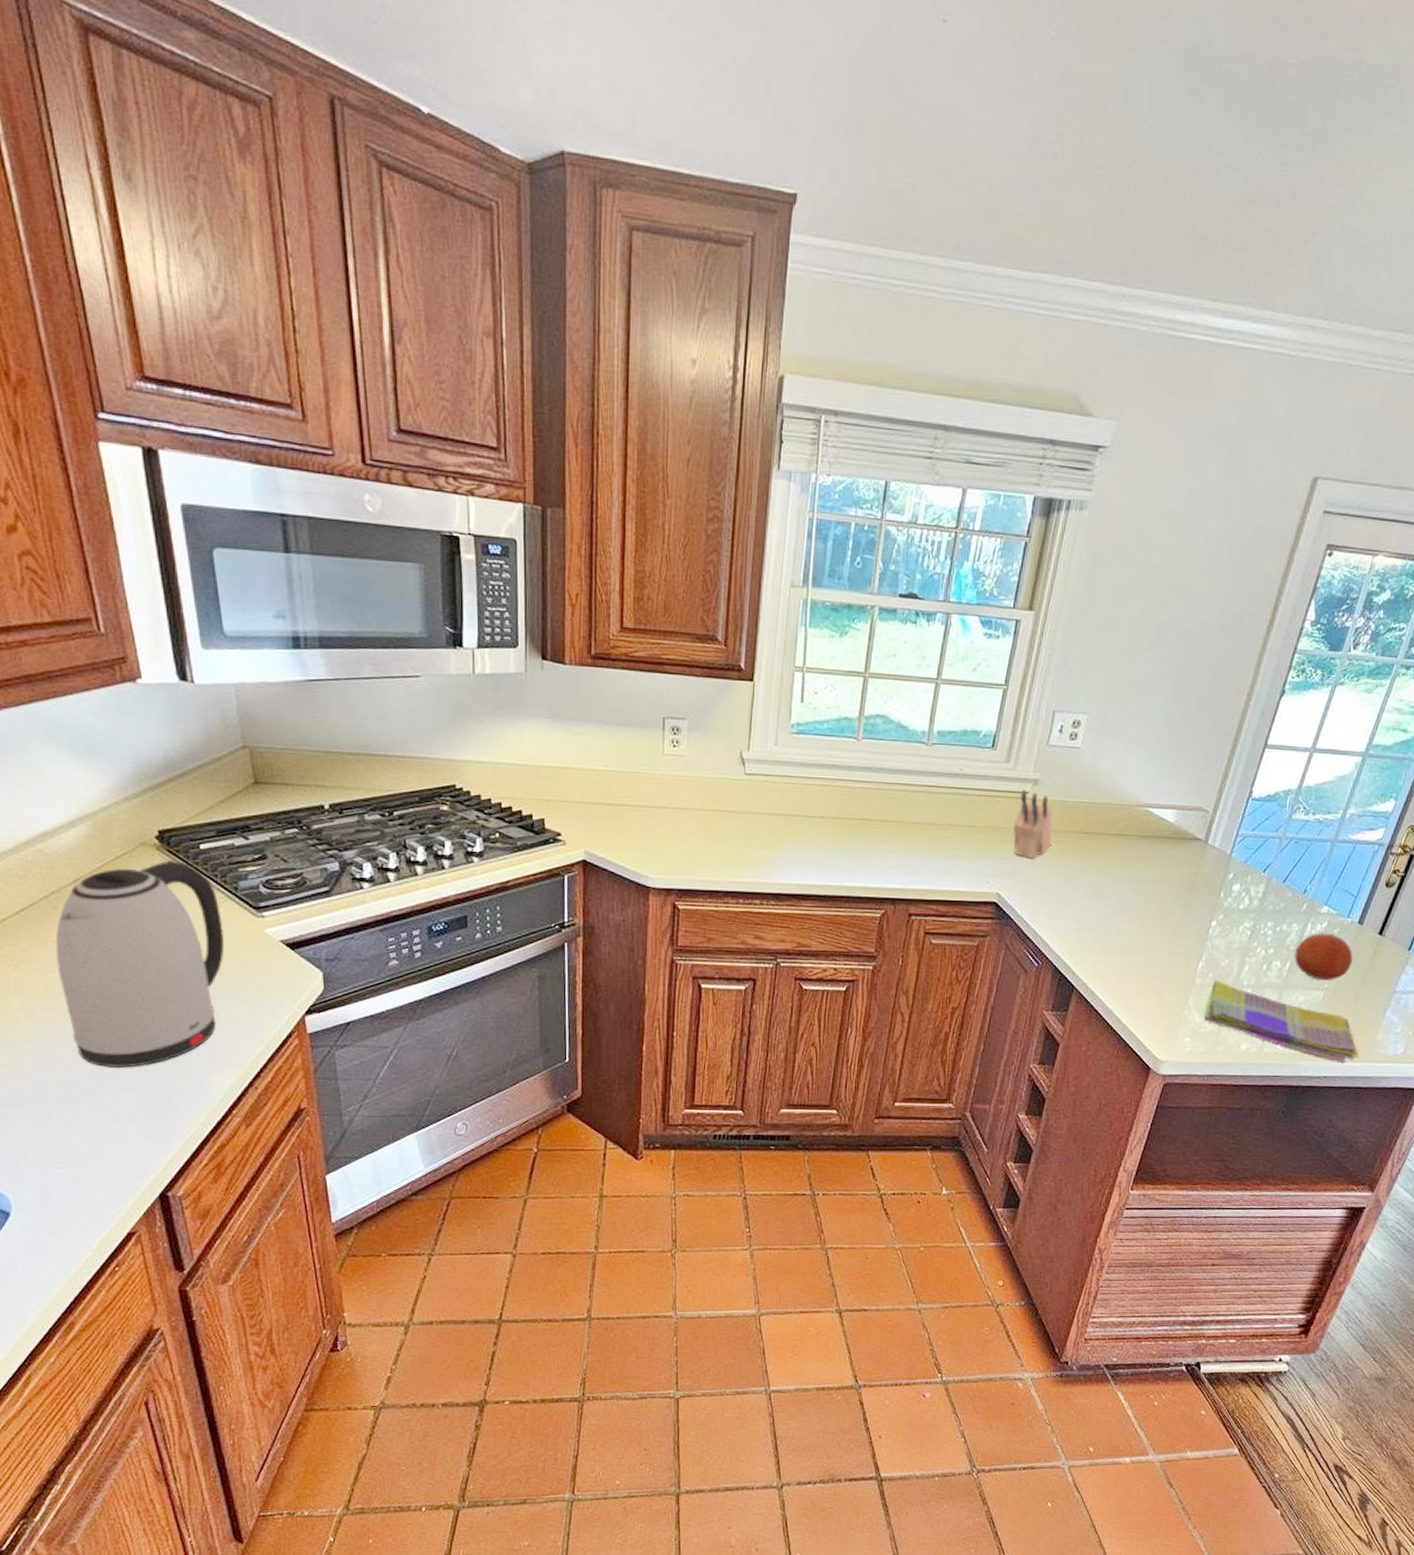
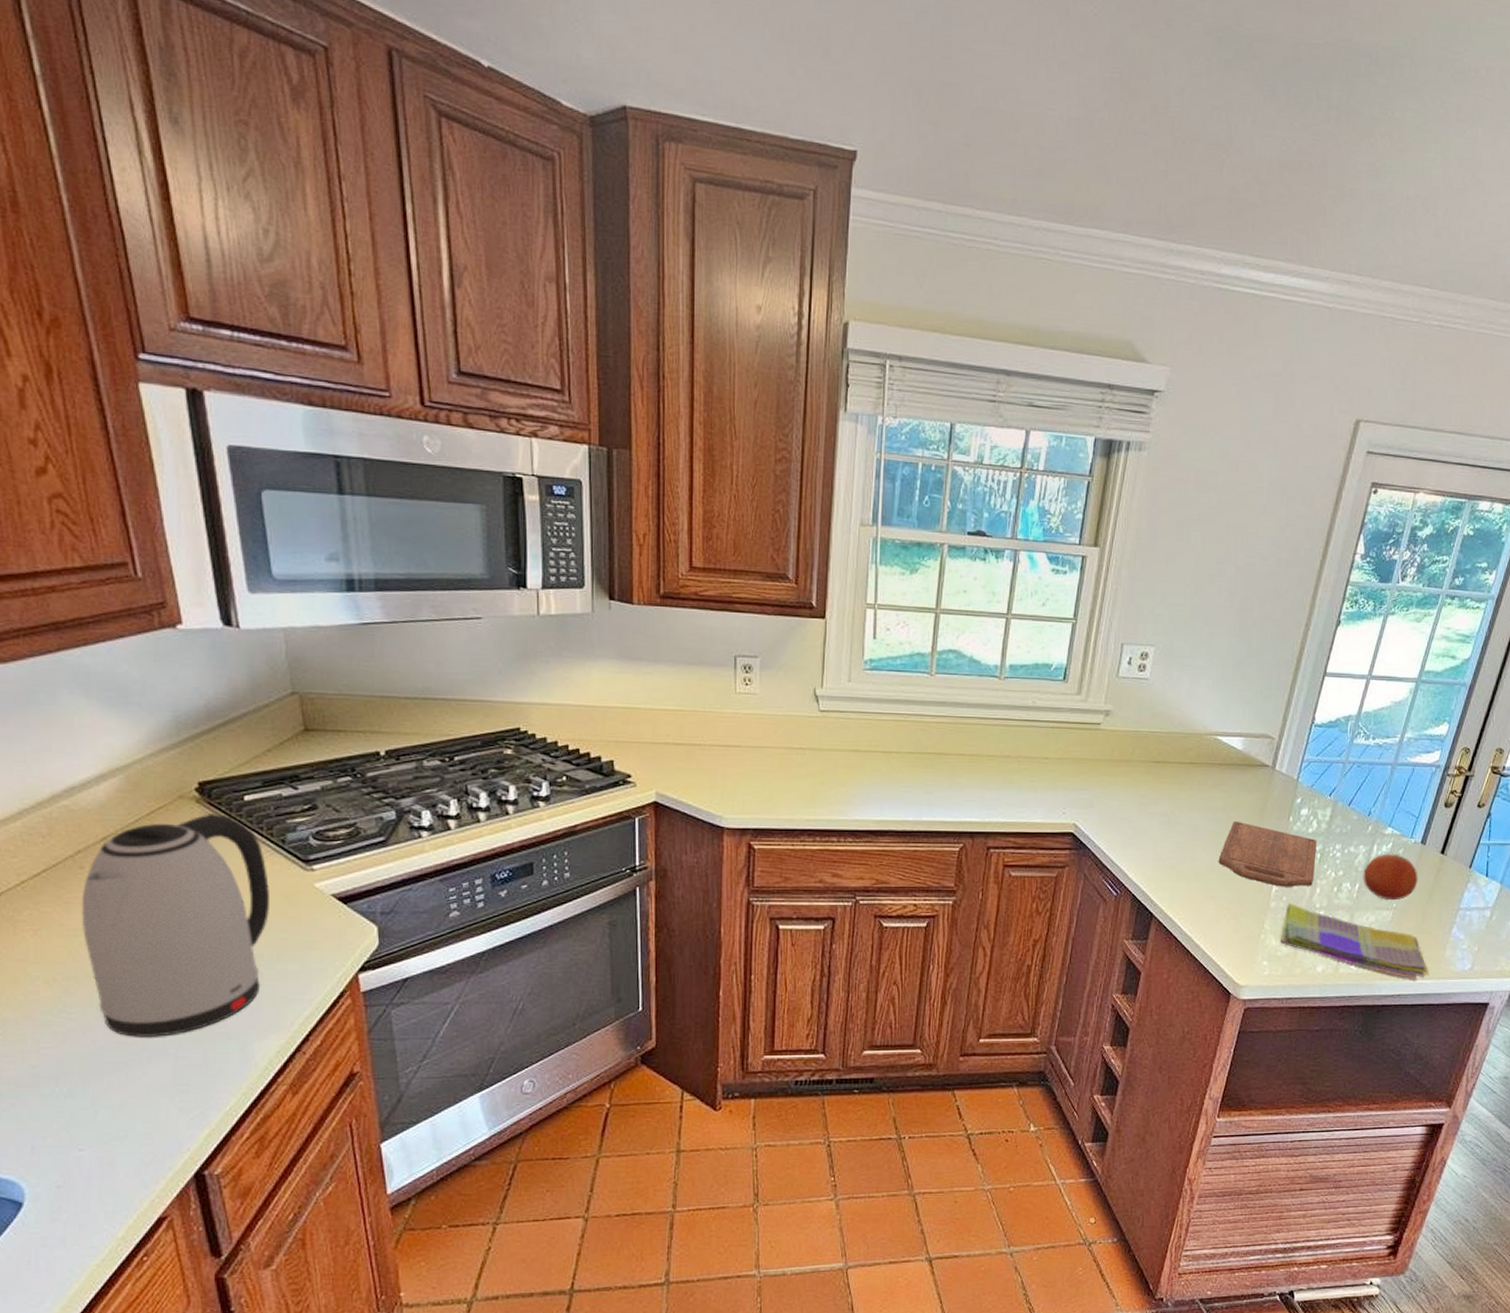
knife block: present [1013,789,1053,858] -> none [1087,720,1126,788]
cutting board: none [1143,894,1248,964] -> present [1218,821,1317,887]

